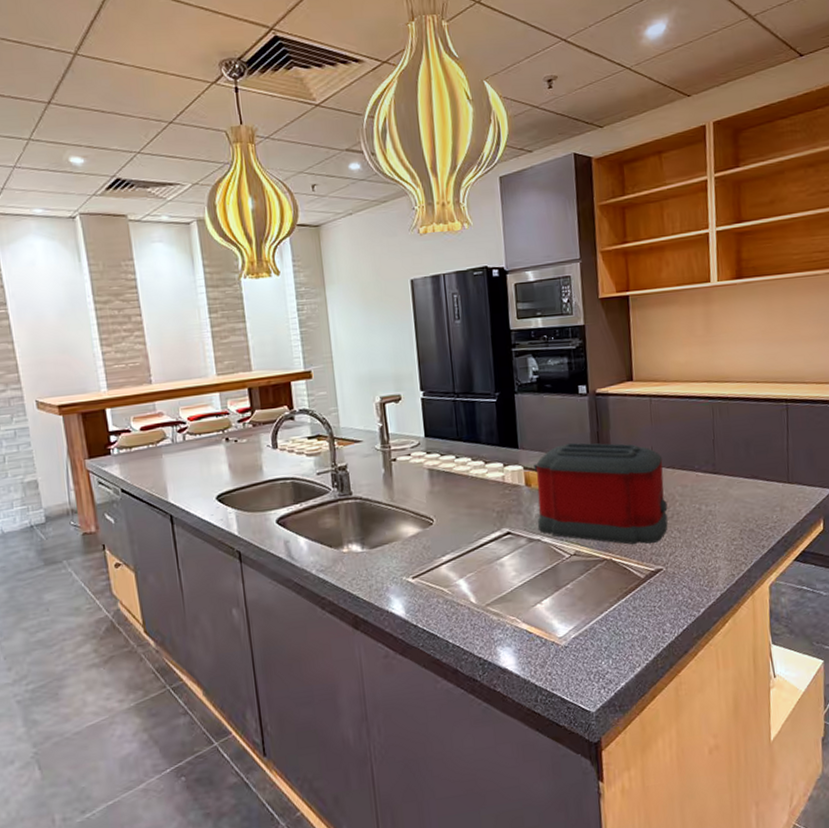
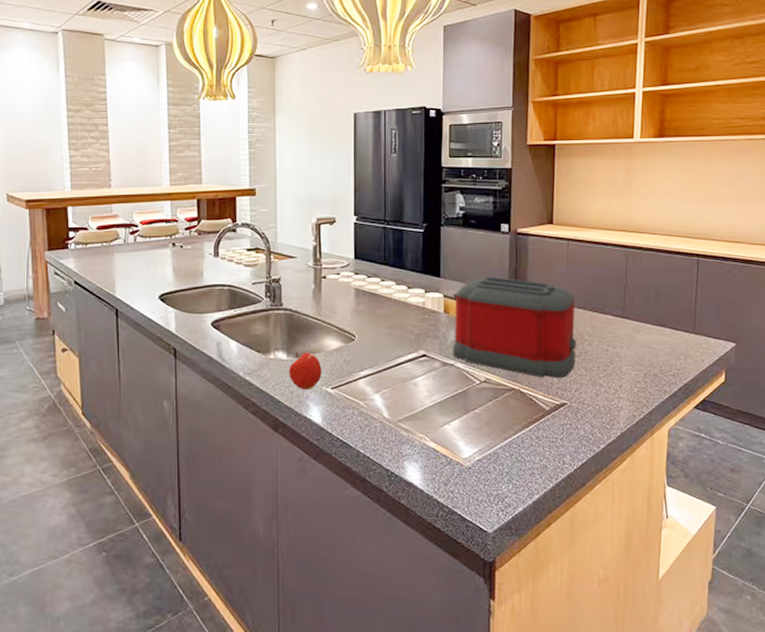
fruit: none [364,542,401,582] -> present [288,351,322,390]

